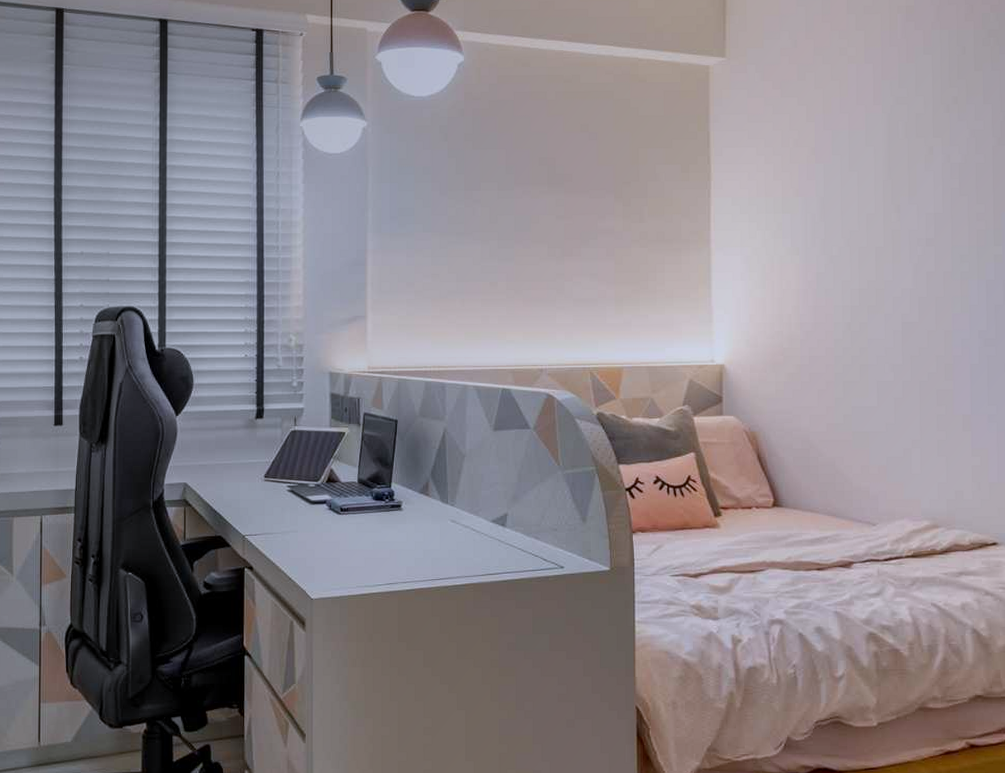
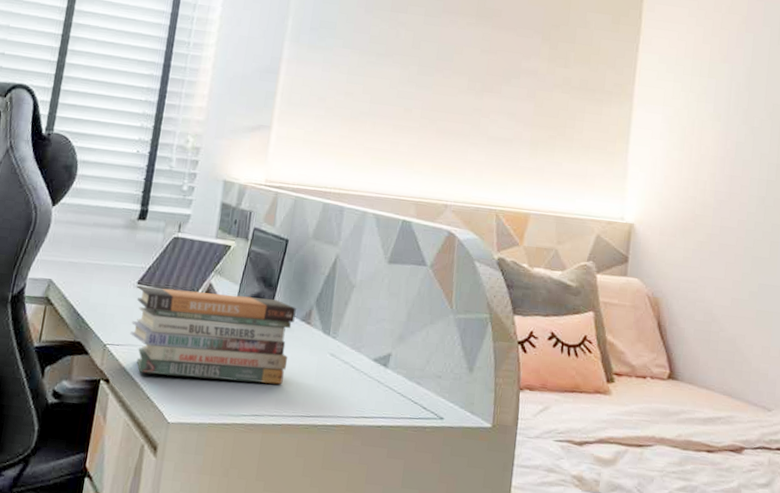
book stack: none [265,477,414,558] -> present [130,286,296,385]

